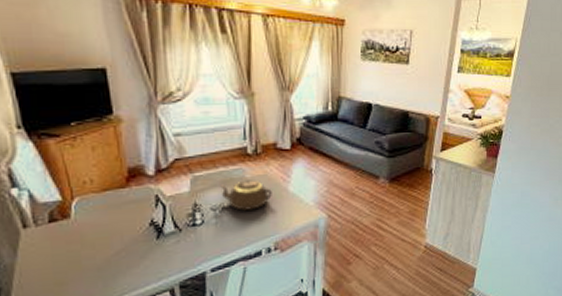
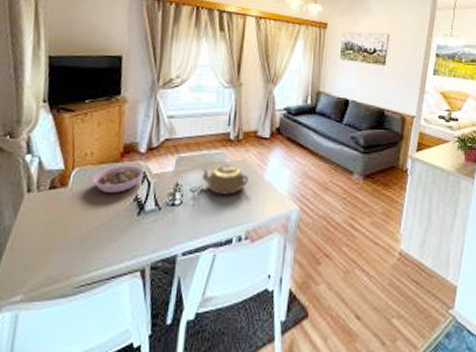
bowl: none [96,189,157,220] -> present [91,165,144,193]

